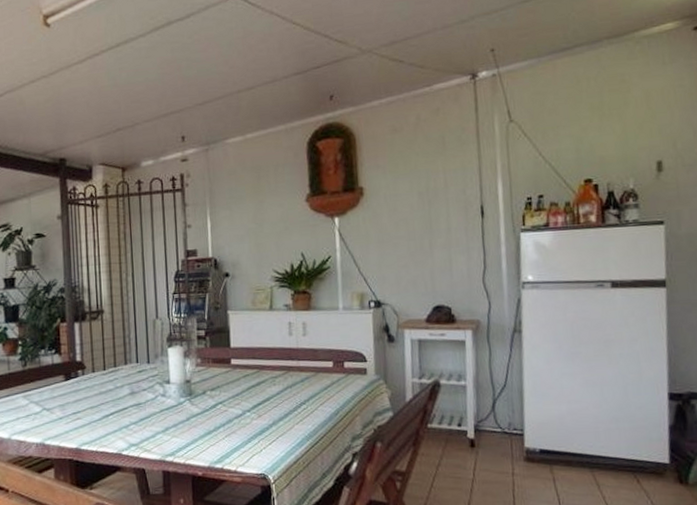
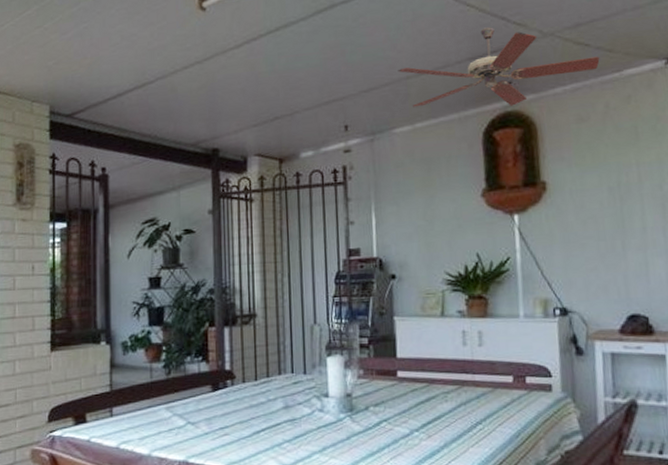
ceiling fan: none [230,44,413,119] -> present [398,27,600,107]

